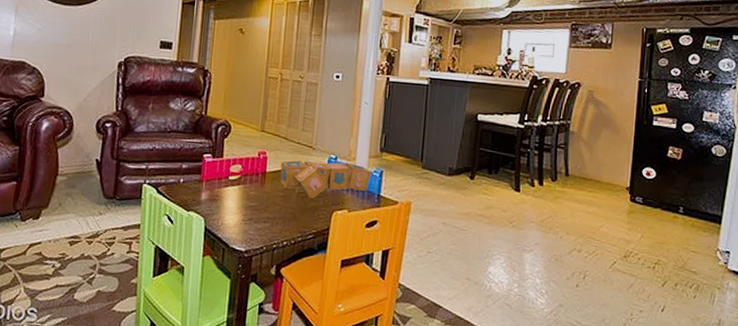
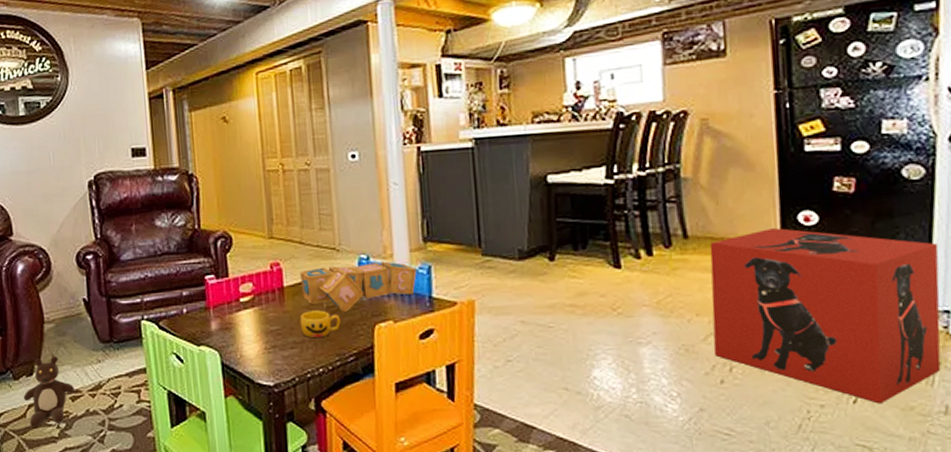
stuffed animal: none [26,204,75,265] -> present [23,355,75,427]
cup: none [274,194,307,217] -> present [300,310,341,339]
storage box: none [574,177,728,314] -> present [709,228,941,404]

